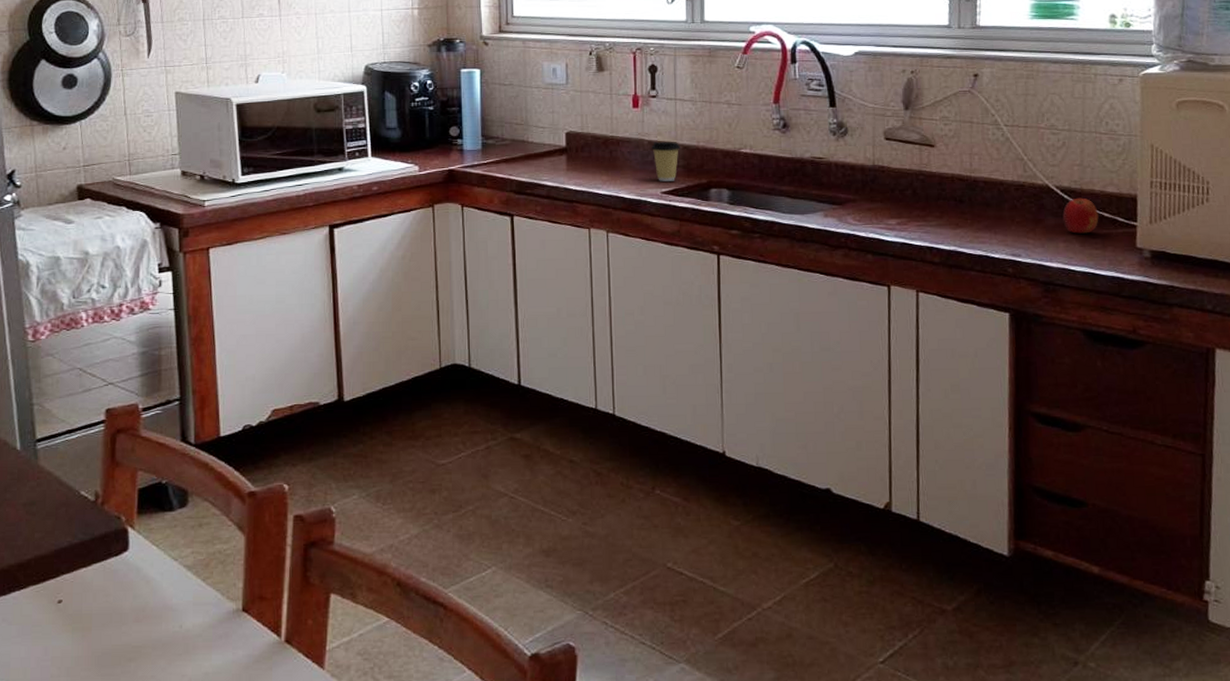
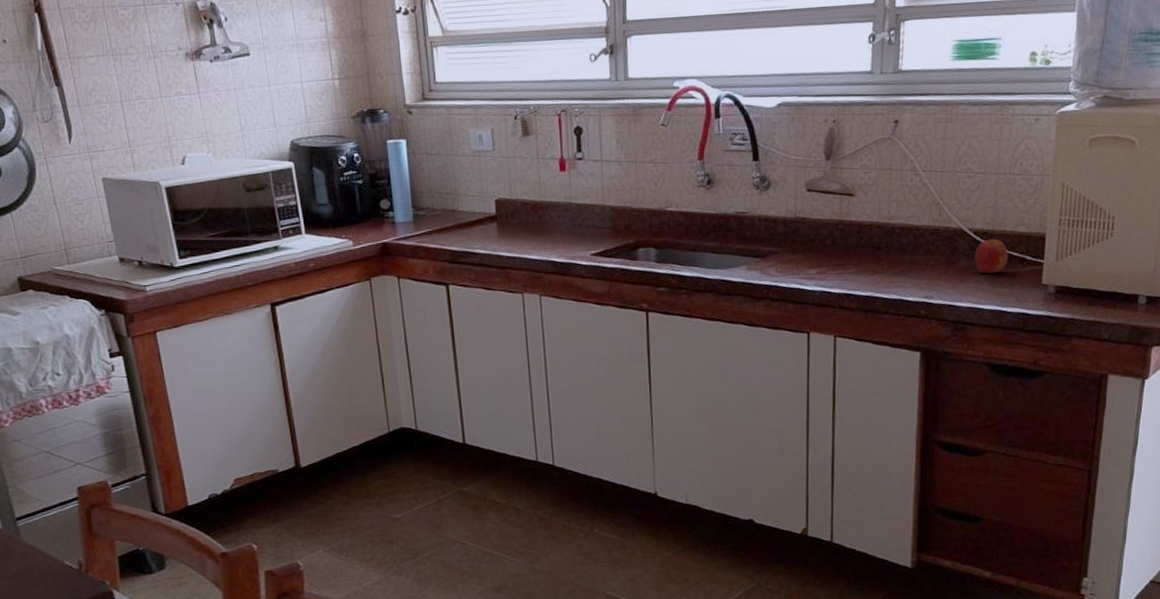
coffee cup: present [651,141,680,182] -> none [579,204,608,244]

